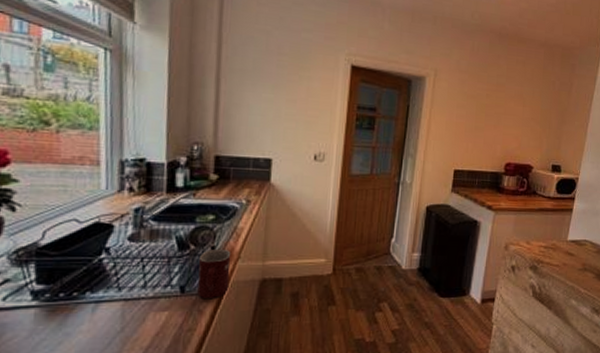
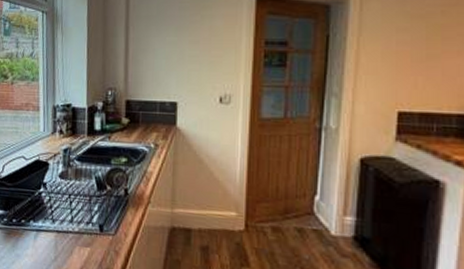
mug: present [197,250,231,298] -> none [113,192,142,241]

